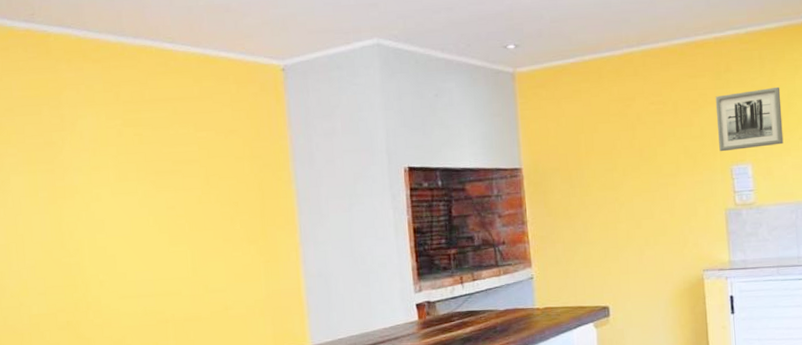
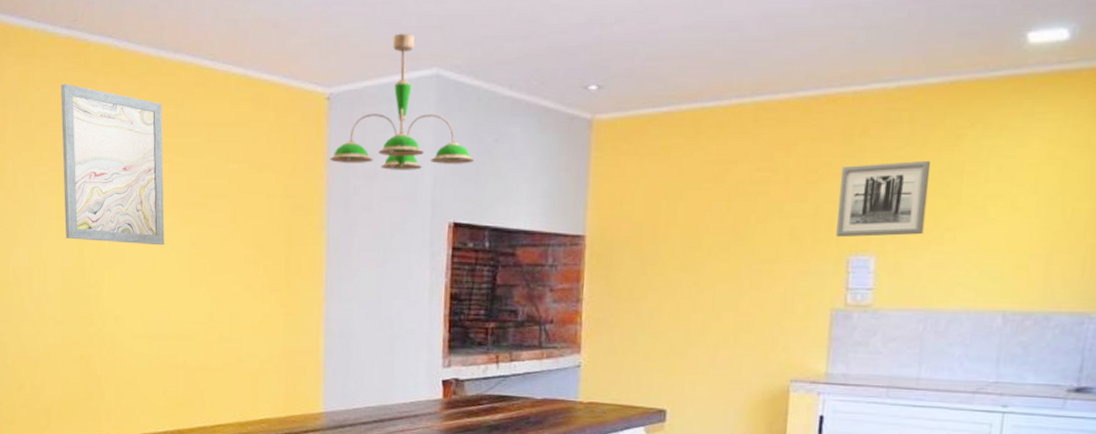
wall art: none [23,71,142,214] -> present [61,83,165,246]
ceiling light fixture: none [291,10,420,127] -> present [330,33,475,170]

